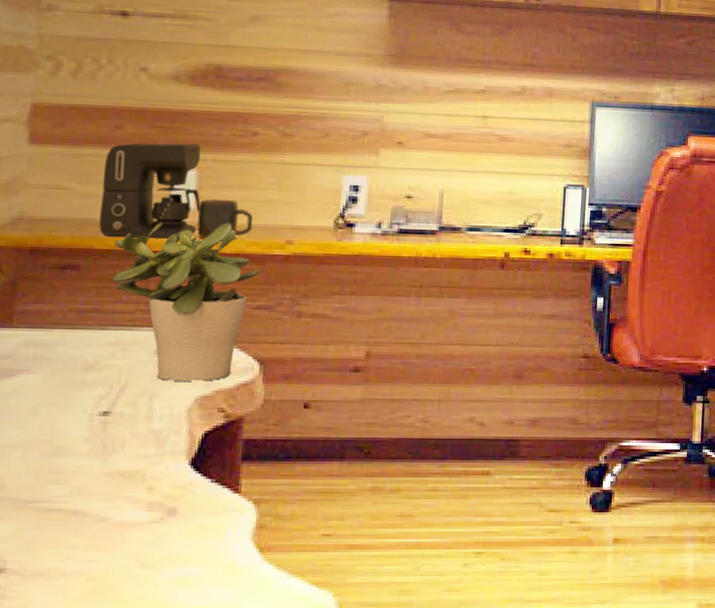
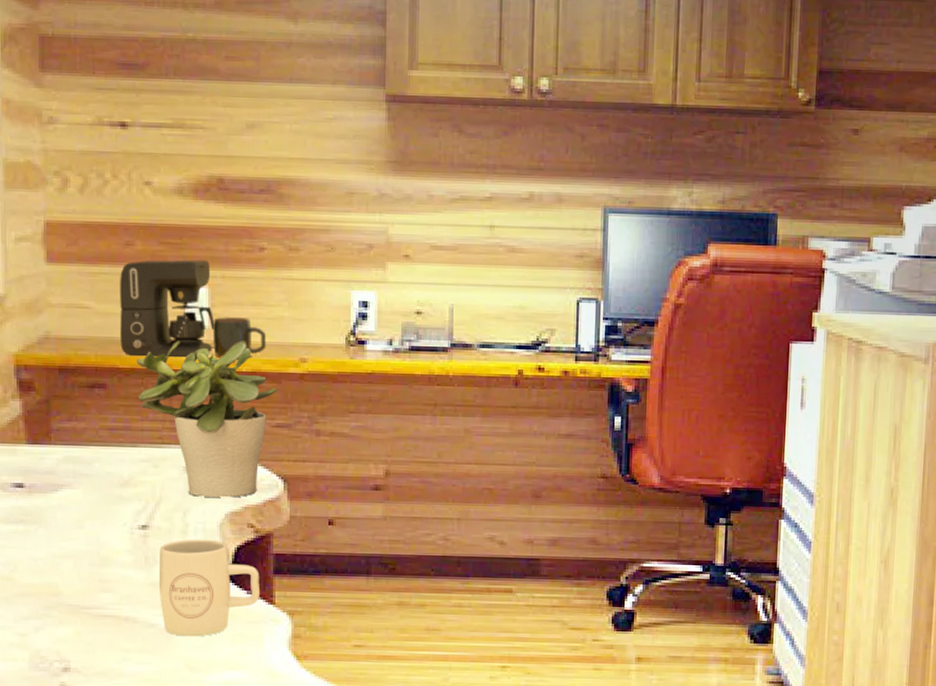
mug: none [115,425,226,530] -> present [158,539,261,637]

